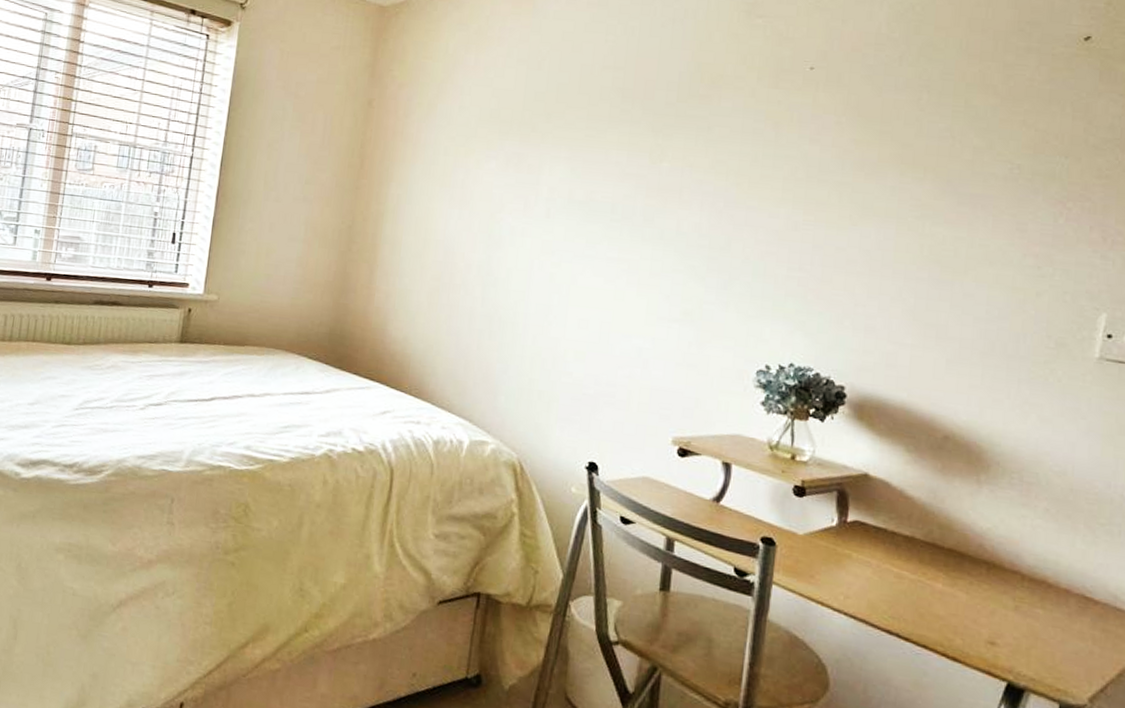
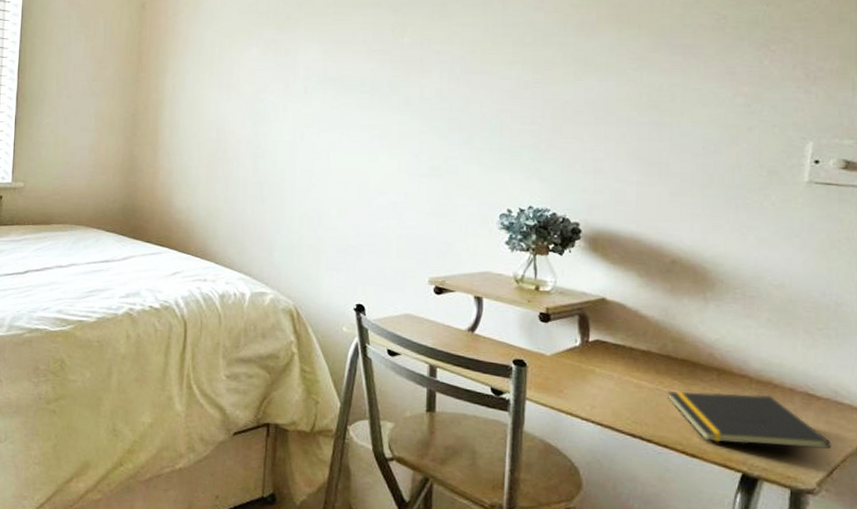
notepad: none [931,583,1107,661] -> present [668,390,832,449]

